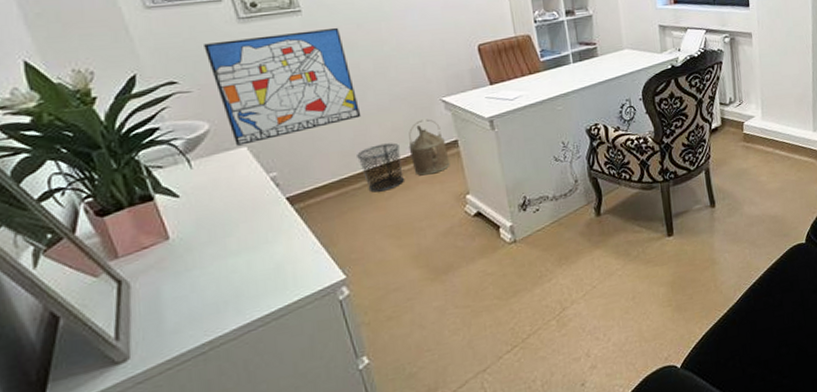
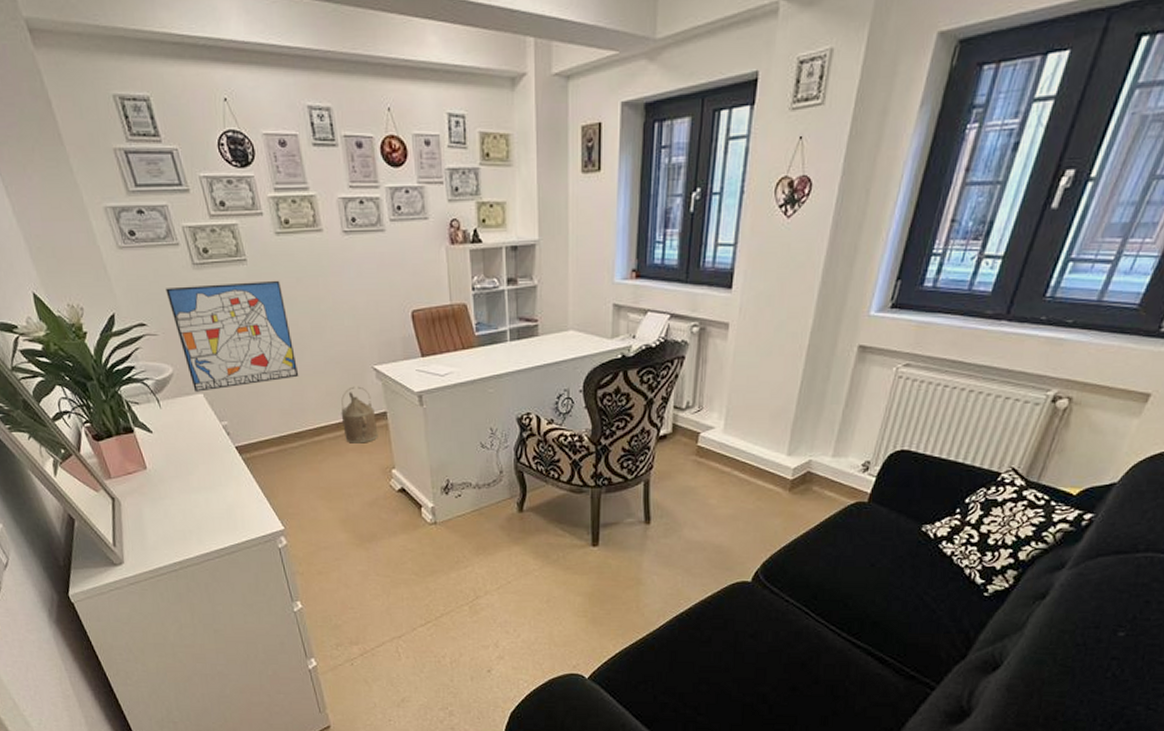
waste bin: present [357,143,404,193] -> none [295,407,336,453]

